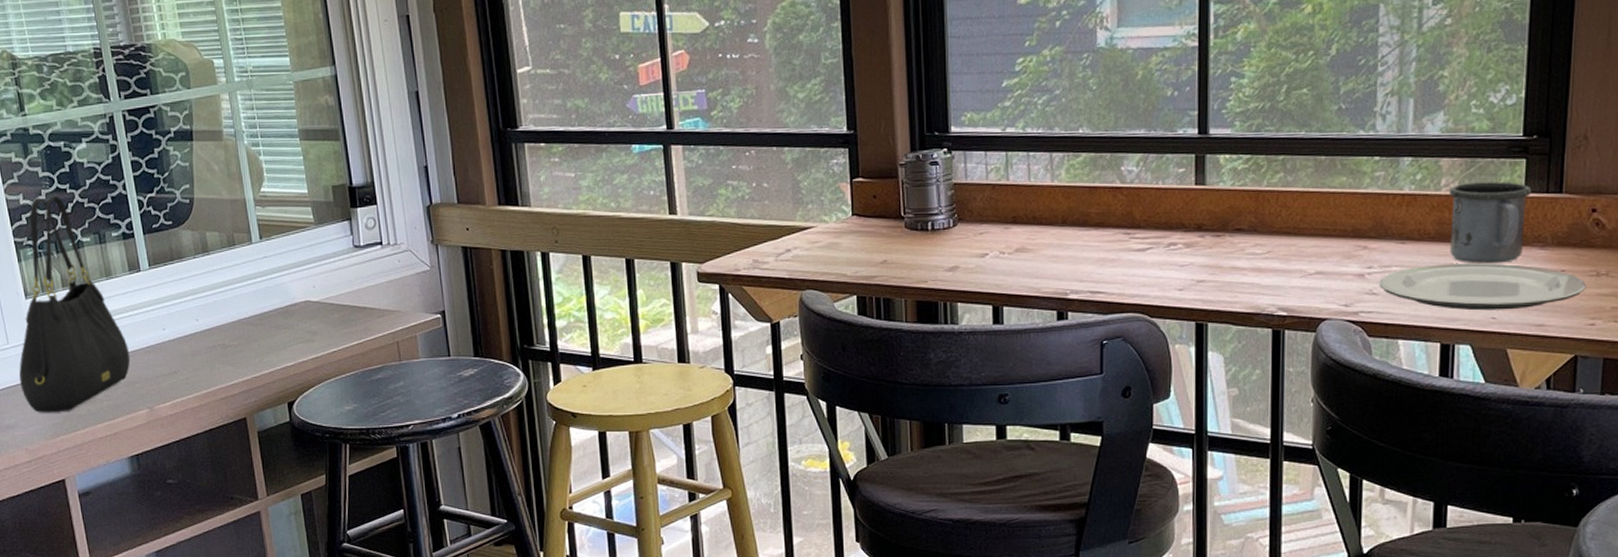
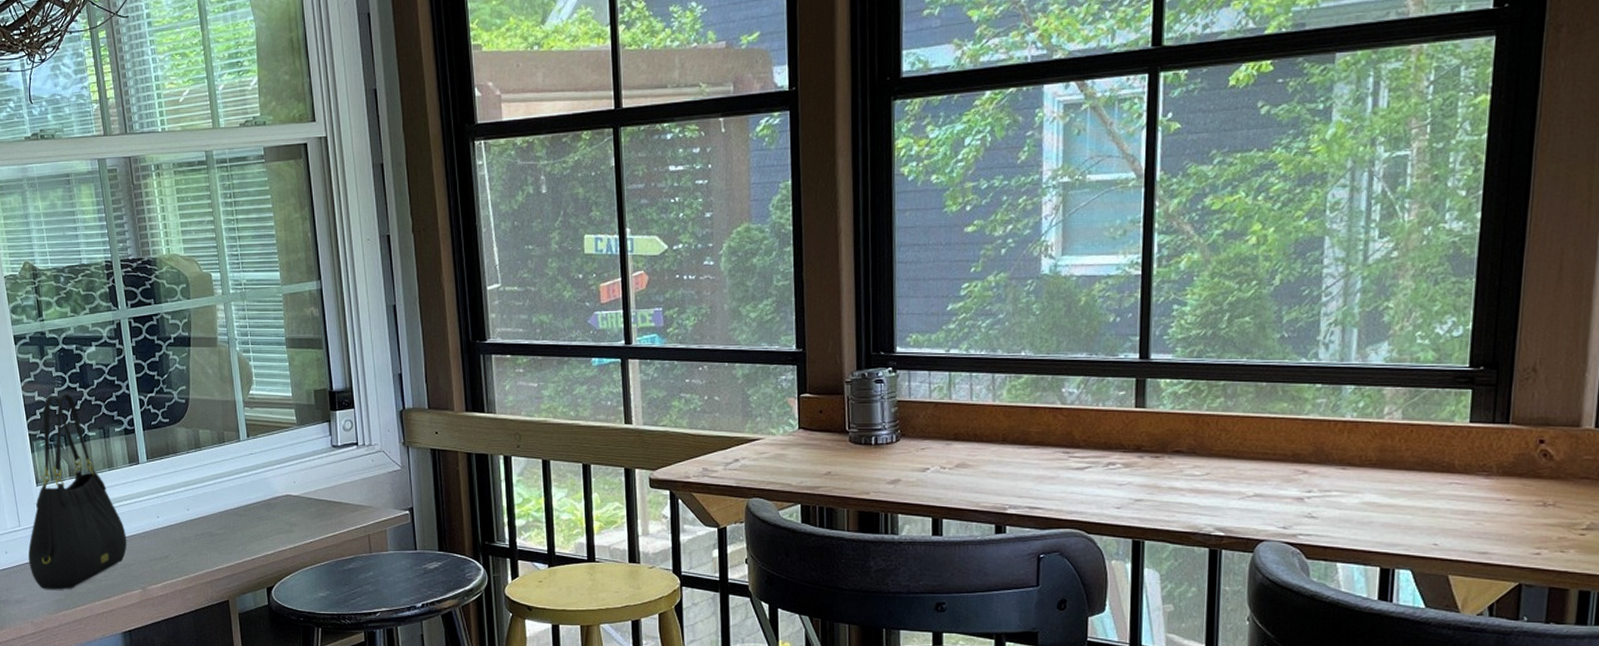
plate: present [1379,263,1587,311] -> none [1318,490,1533,537]
mug: present [1449,182,1531,263] -> none [1391,411,1476,491]

